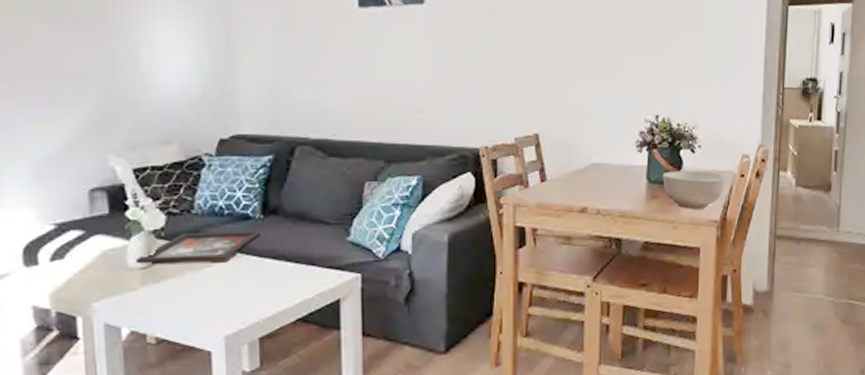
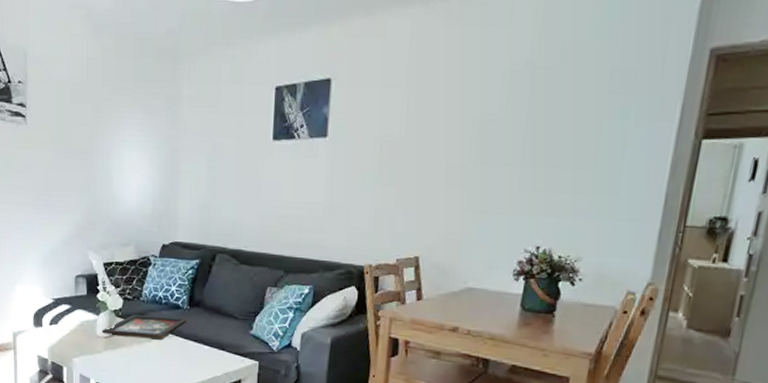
bowl: present [663,171,725,209] -> none [537,301,605,341]

